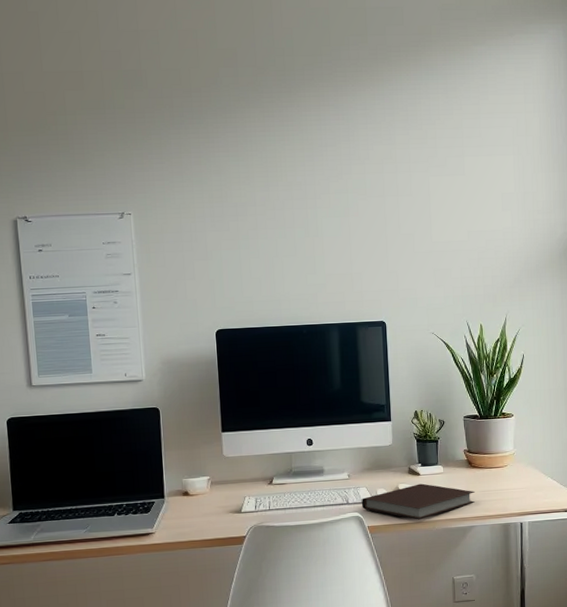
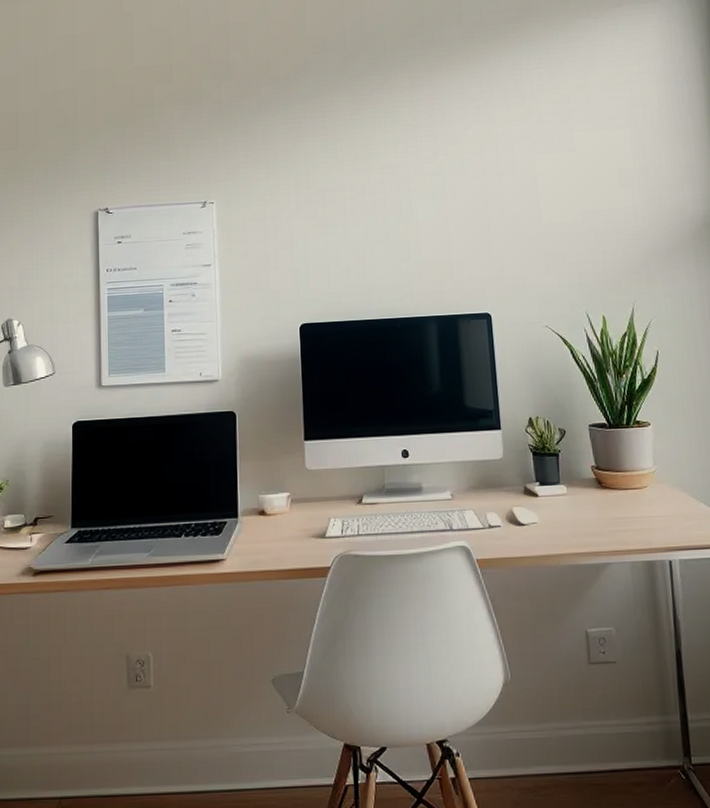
notebook: present [362,483,476,520] -> none [468,507,609,553]

